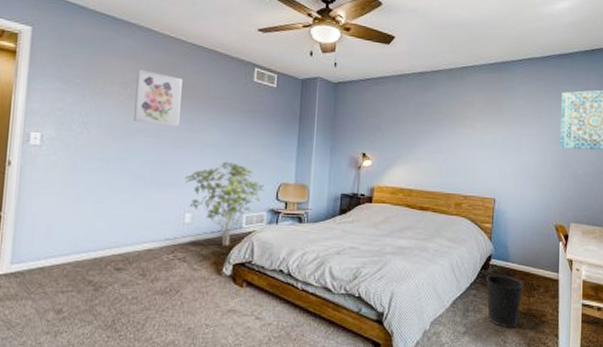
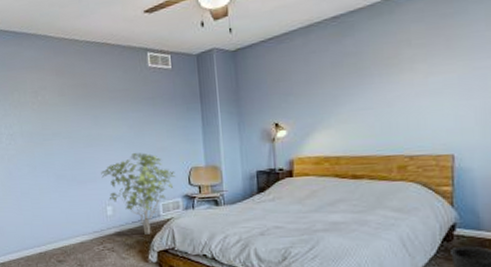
wall art: present [134,70,182,127] -> none [43,76,87,127]

